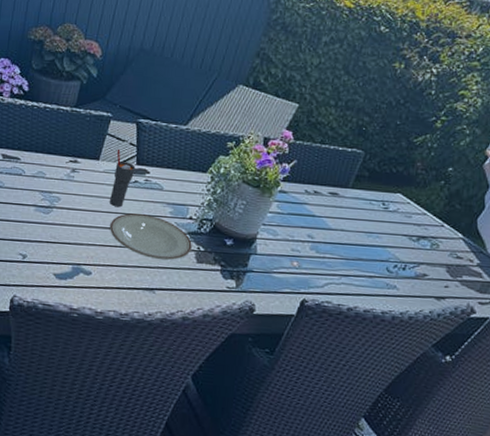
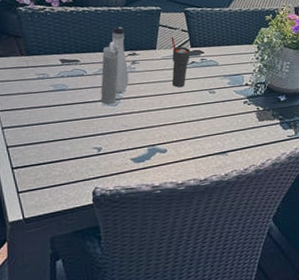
water bottle: none [34,128,71,212] -> present [101,27,129,105]
plate: present [109,213,192,261] -> none [176,88,252,126]

